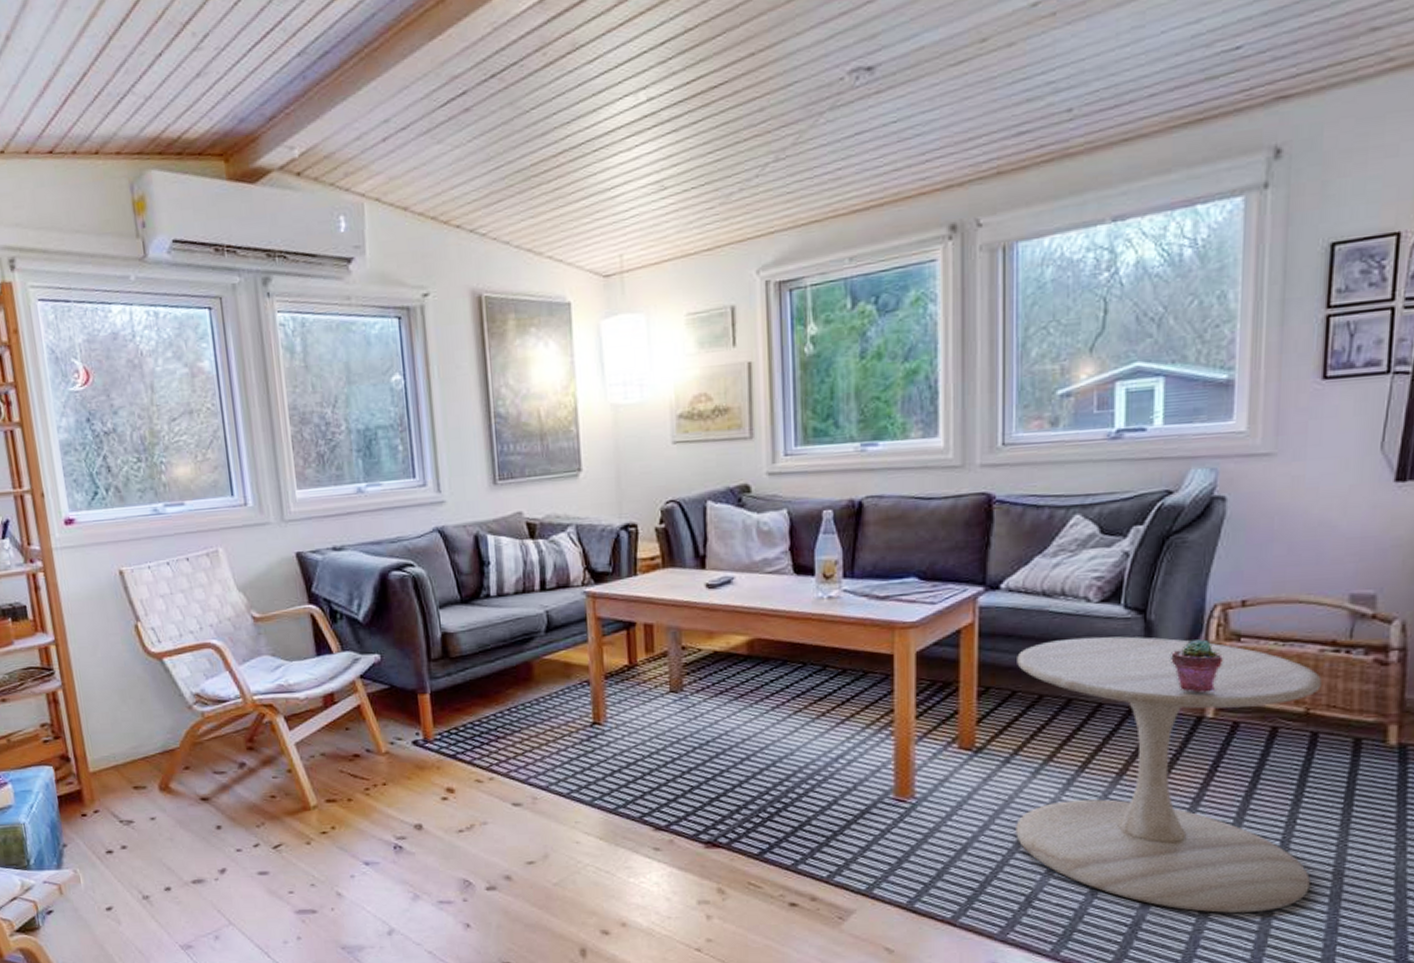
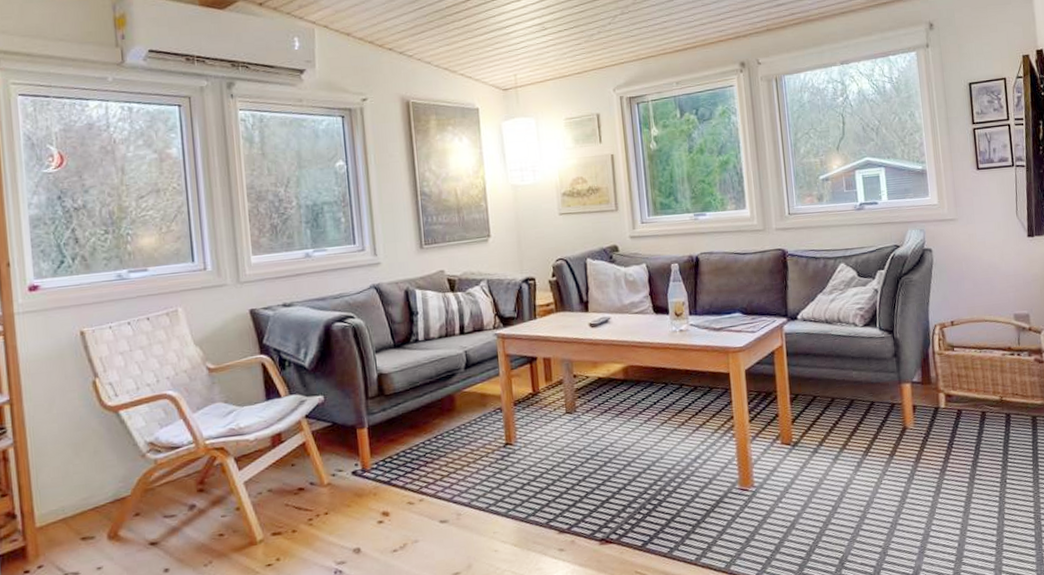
side table: present [1016,636,1321,913] -> none [814,350,1022,558]
potted succulent: present [1171,638,1223,693] -> none [913,350,946,390]

